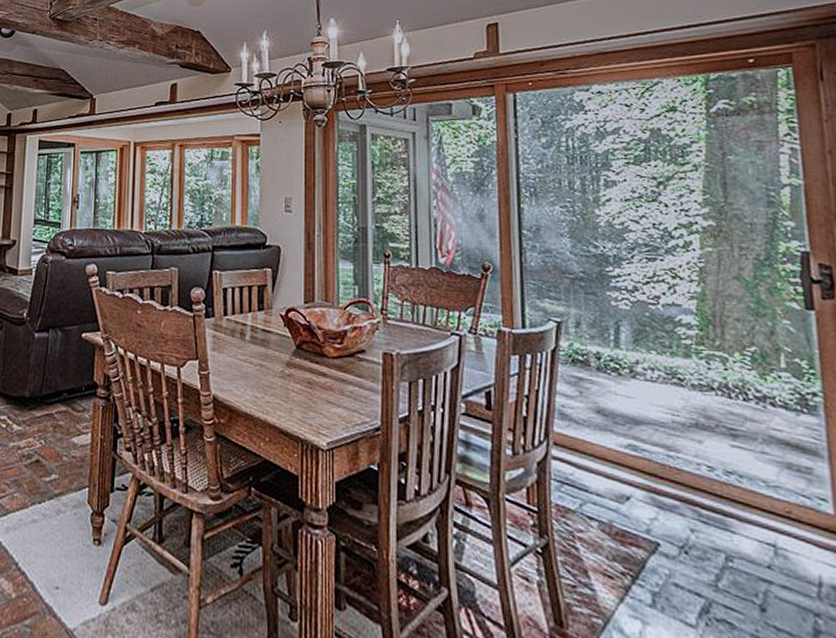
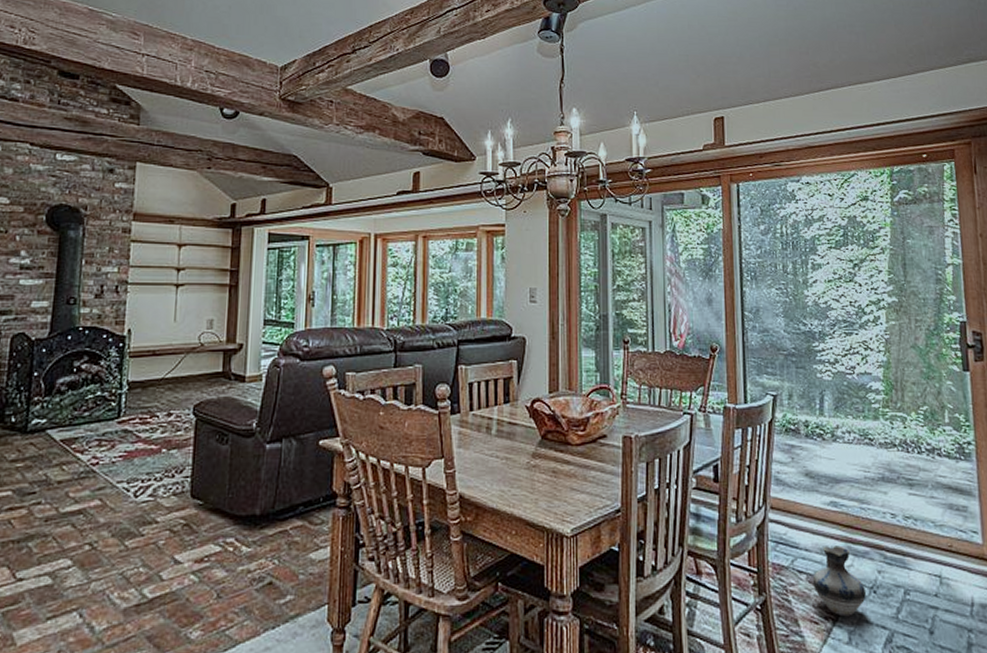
ceramic jug: none [605,493,675,576] -> present [812,545,866,617]

